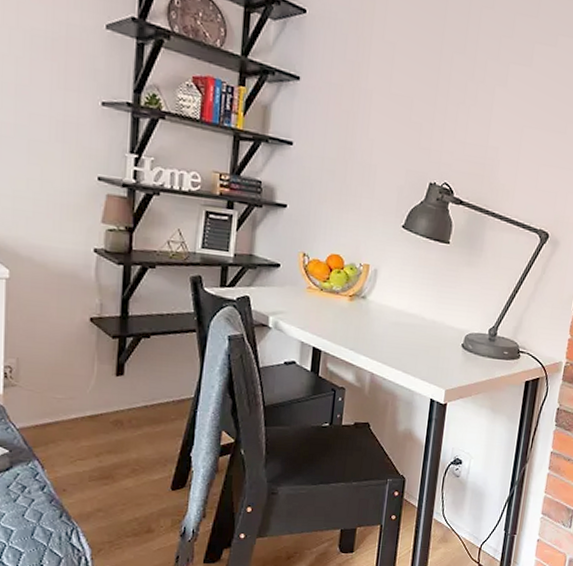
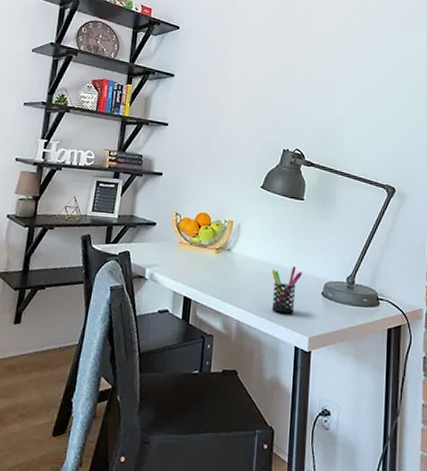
pen holder: none [408,316,444,366] -> present [271,266,303,314]

